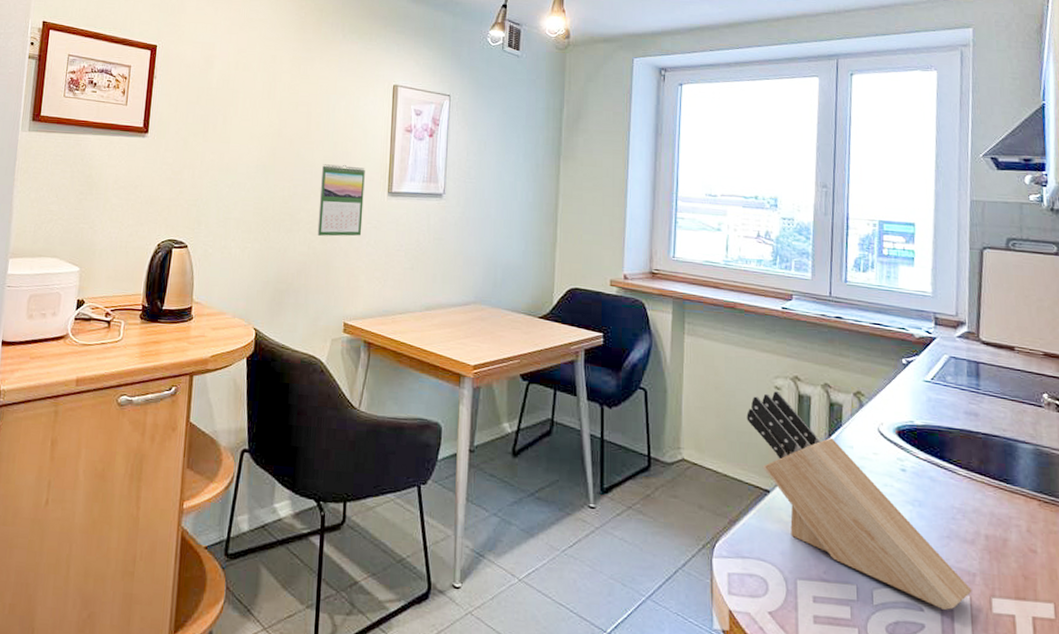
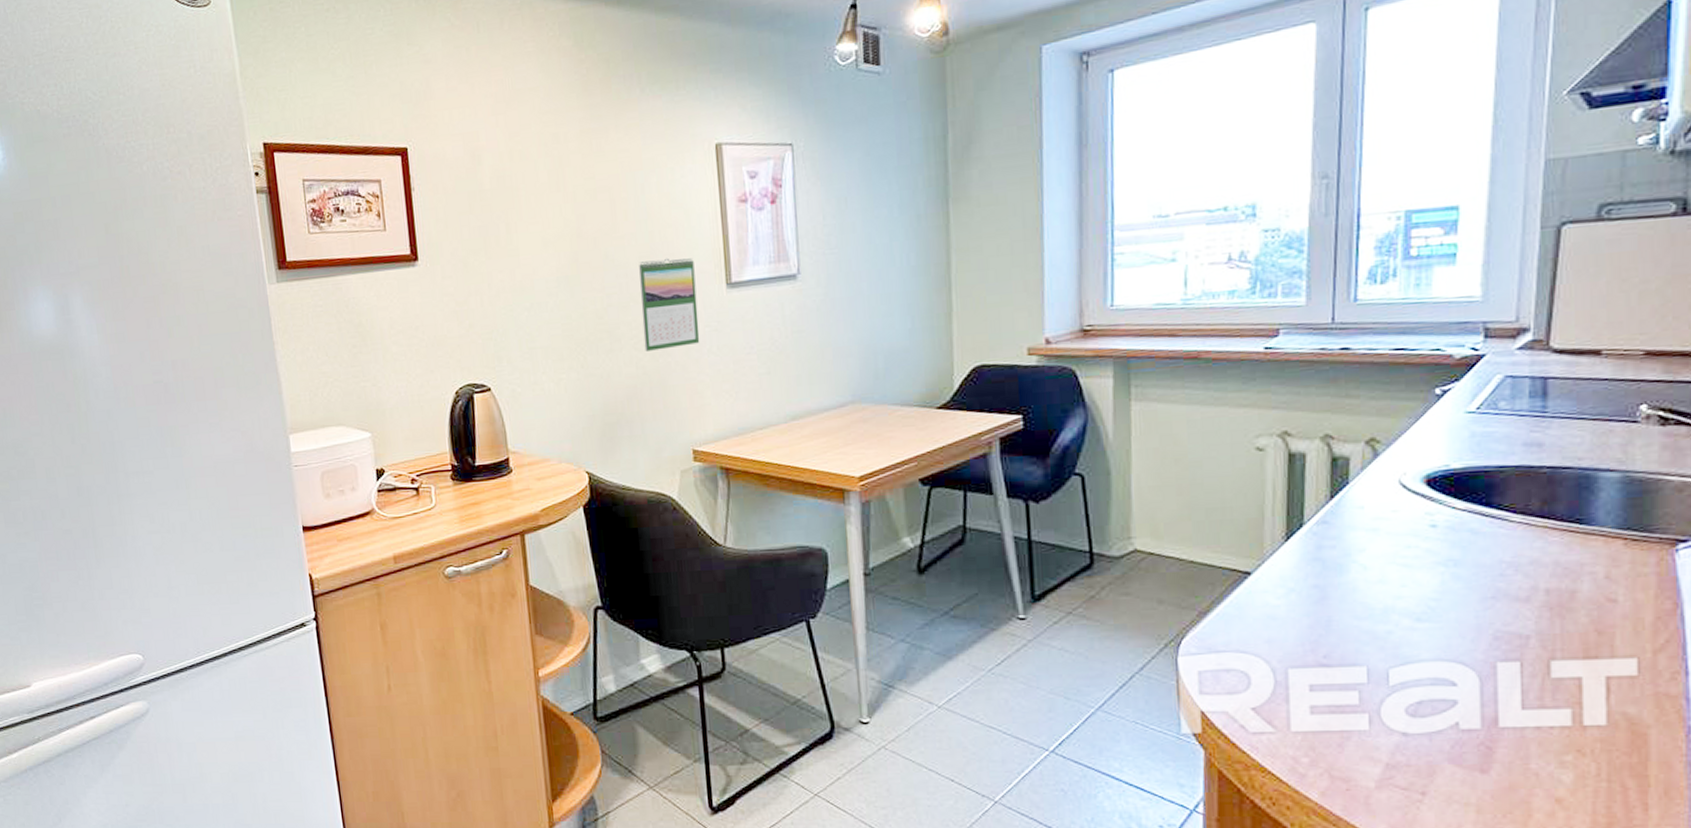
knife block: present [746,391,972,610] -> none [1218,453,1524,681]

